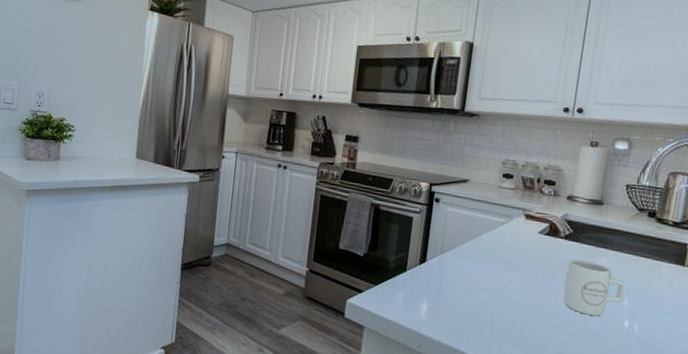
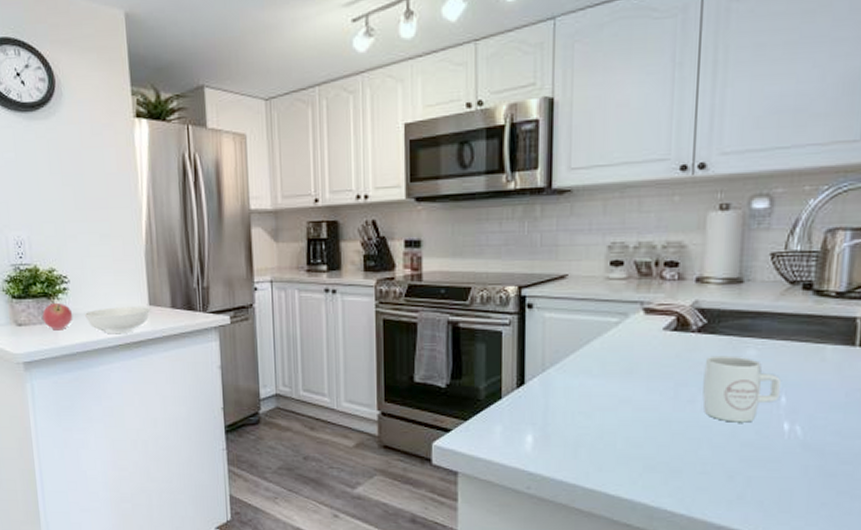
fruit: none [48,145,74,168] -> present [42,302,73,329]
bowl: none [82,155,137,178] -> present [84,307,151,335]

